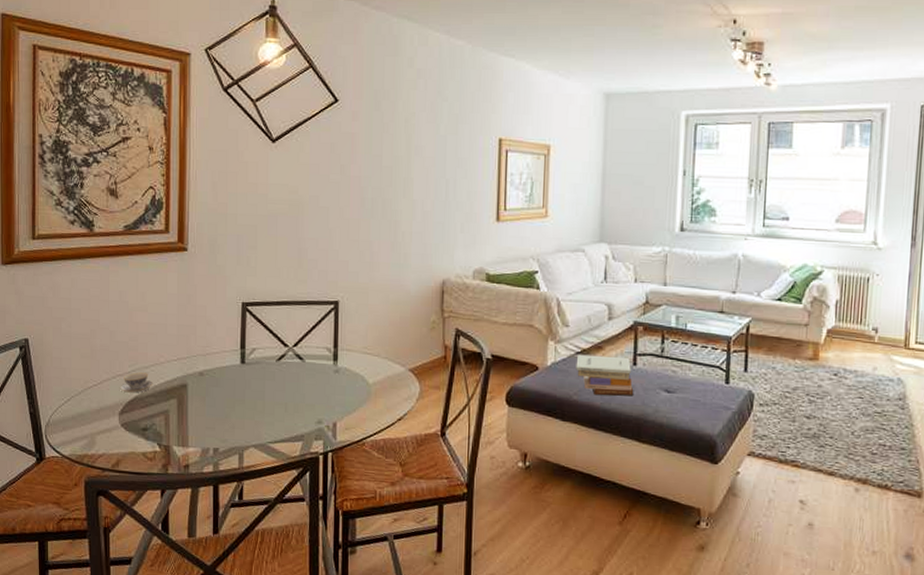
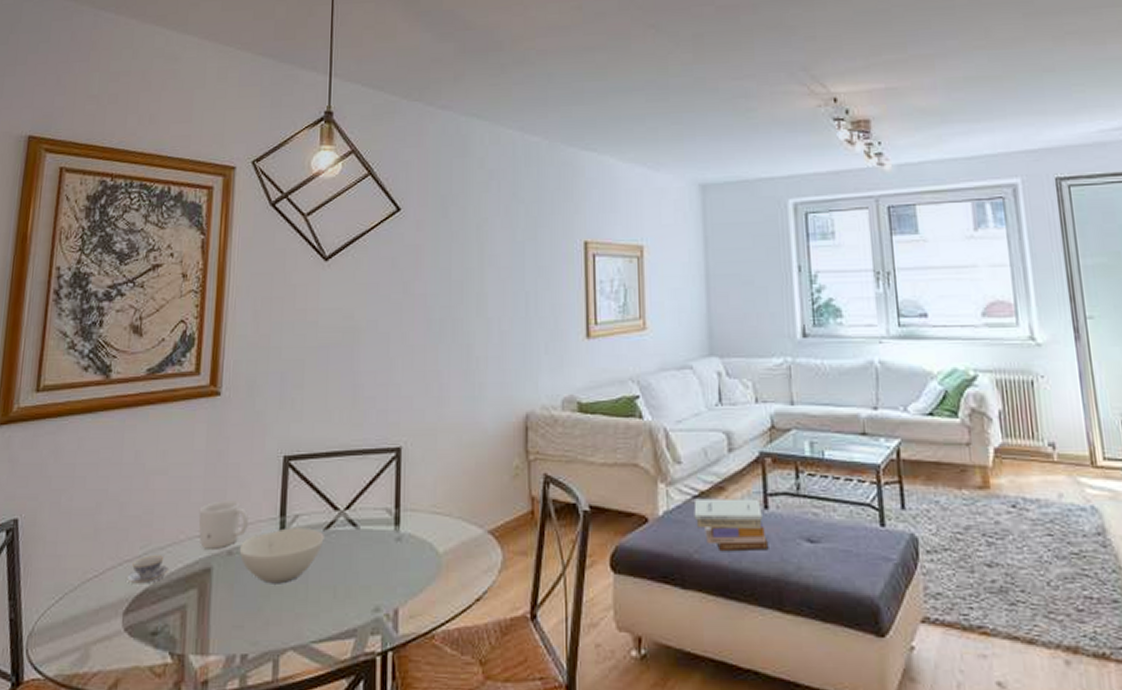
mug: none [174,334,215,371] -> present [198,500,248,549]
bowl: none [208,358,277,399] -> present [239,528,324,584]

